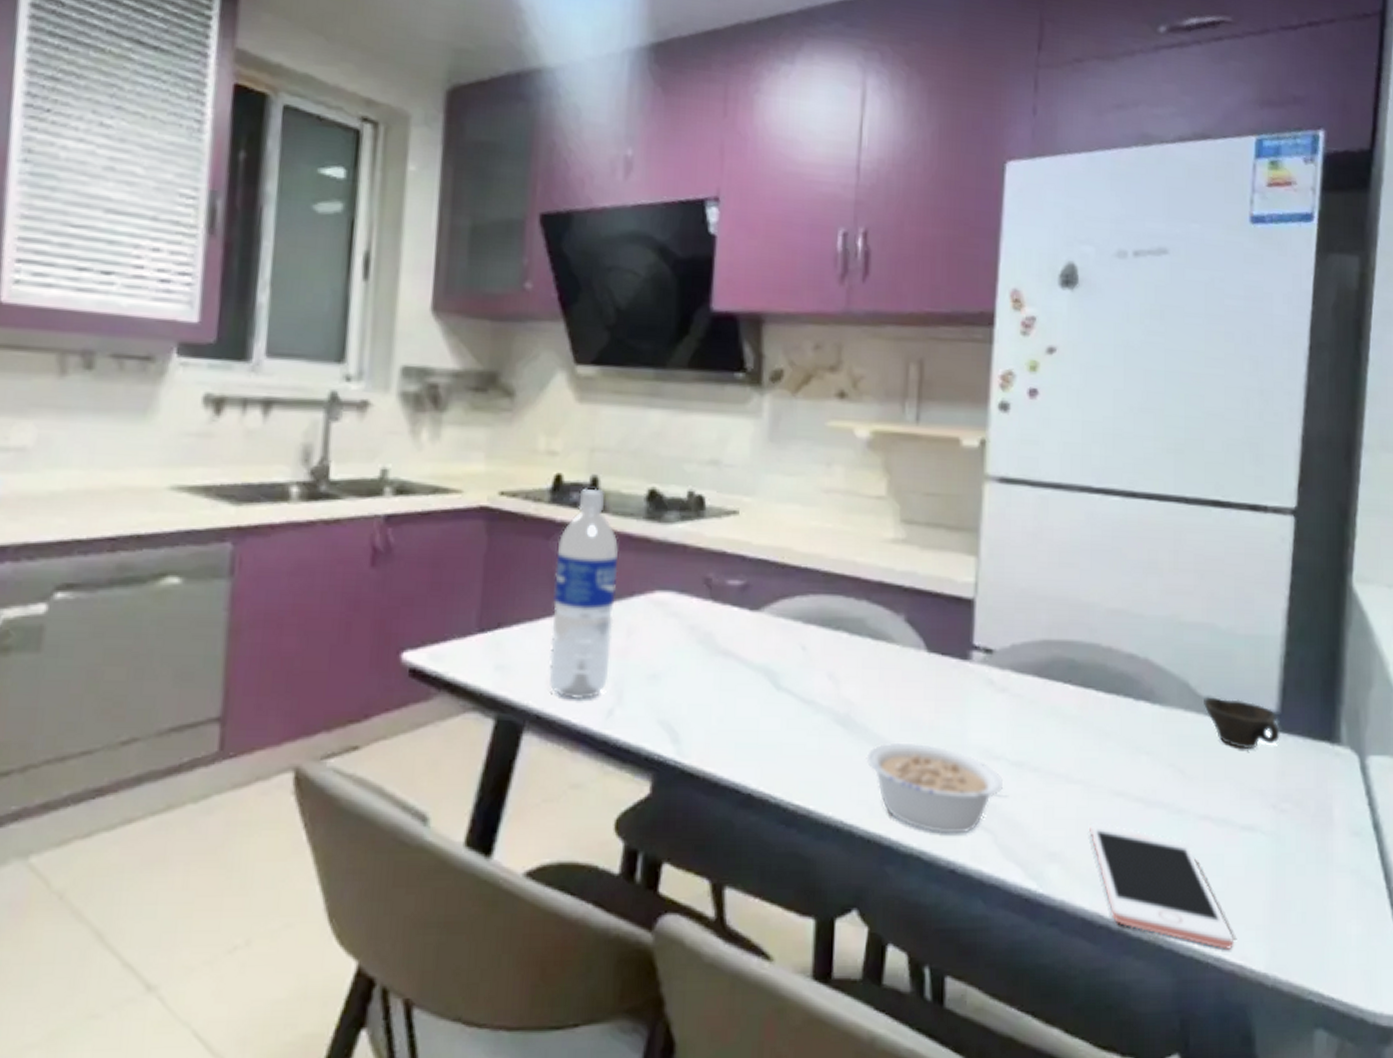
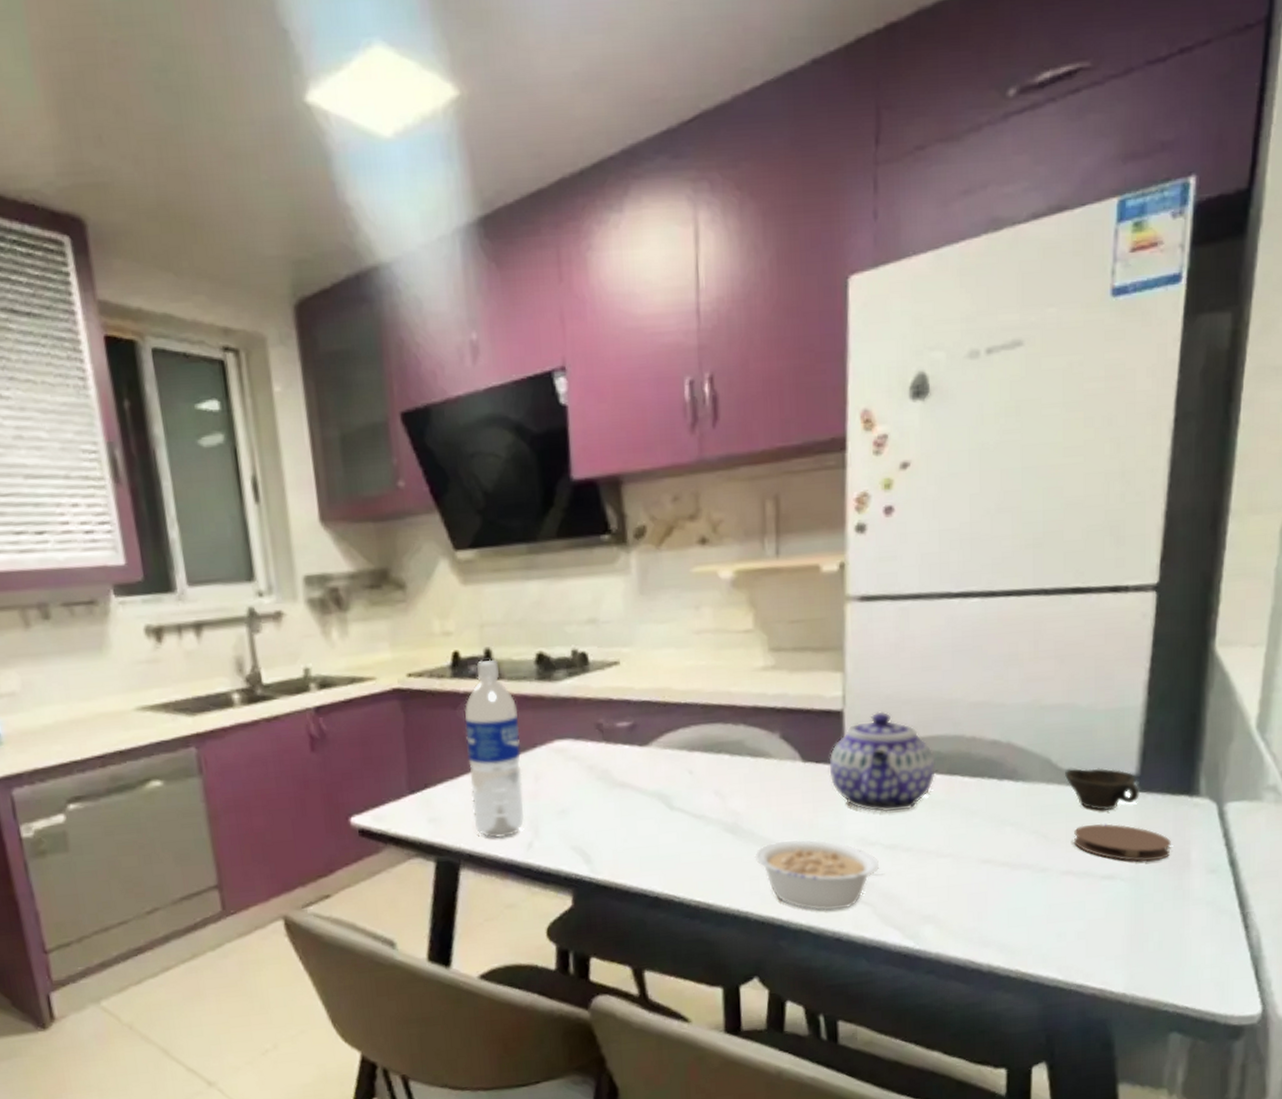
teapot: none [955,606,1069,723] -> present [829,711,936,813]
cell phone: present [1089,822,1235,949] -> none [960,887,1095,978]
coaster: none [1211,763,1313,814] -> present [1073,823,1171,862]

